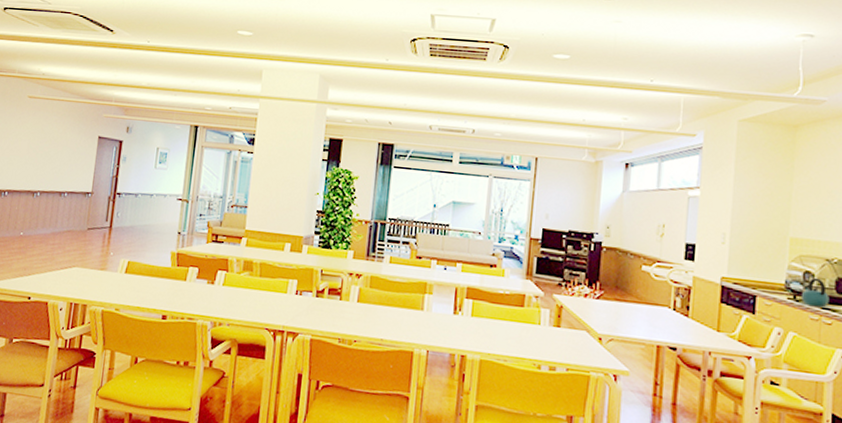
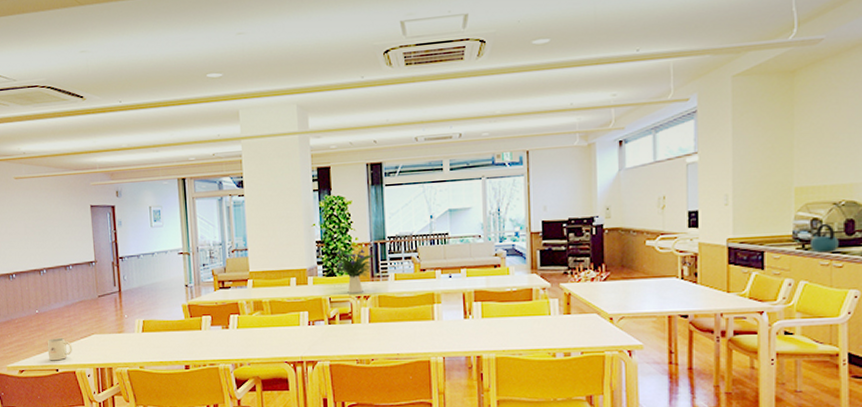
mug: none [23,264,50,289] -> present [47,338,72,361]
flower arrangement: none [330,221,374,270] -> present [333,247,375,294]

